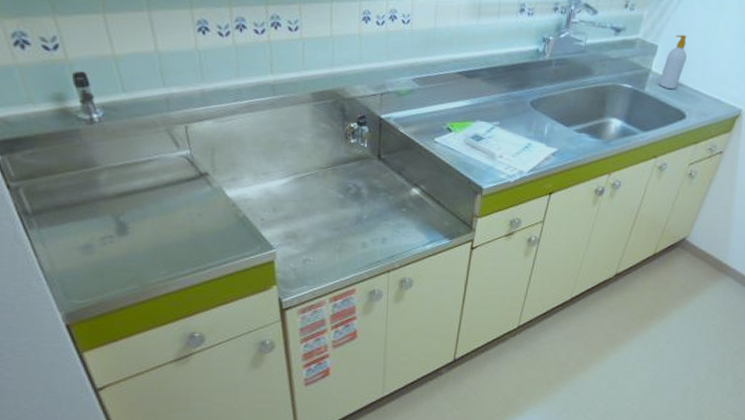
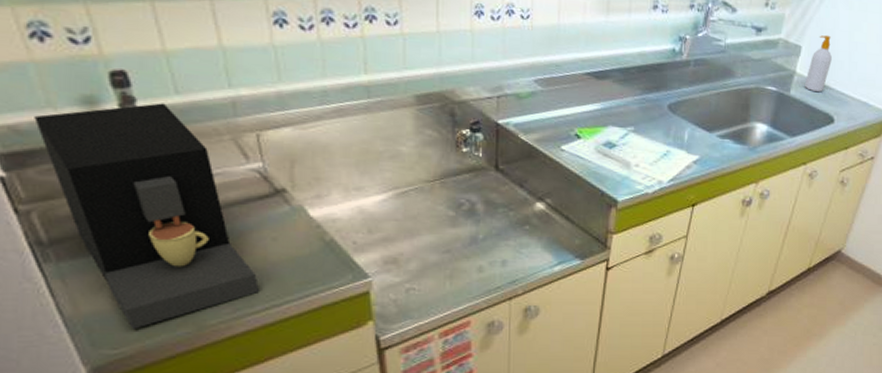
coffee maker: none [19,99,188,285] -> present [34,103,259,329]

